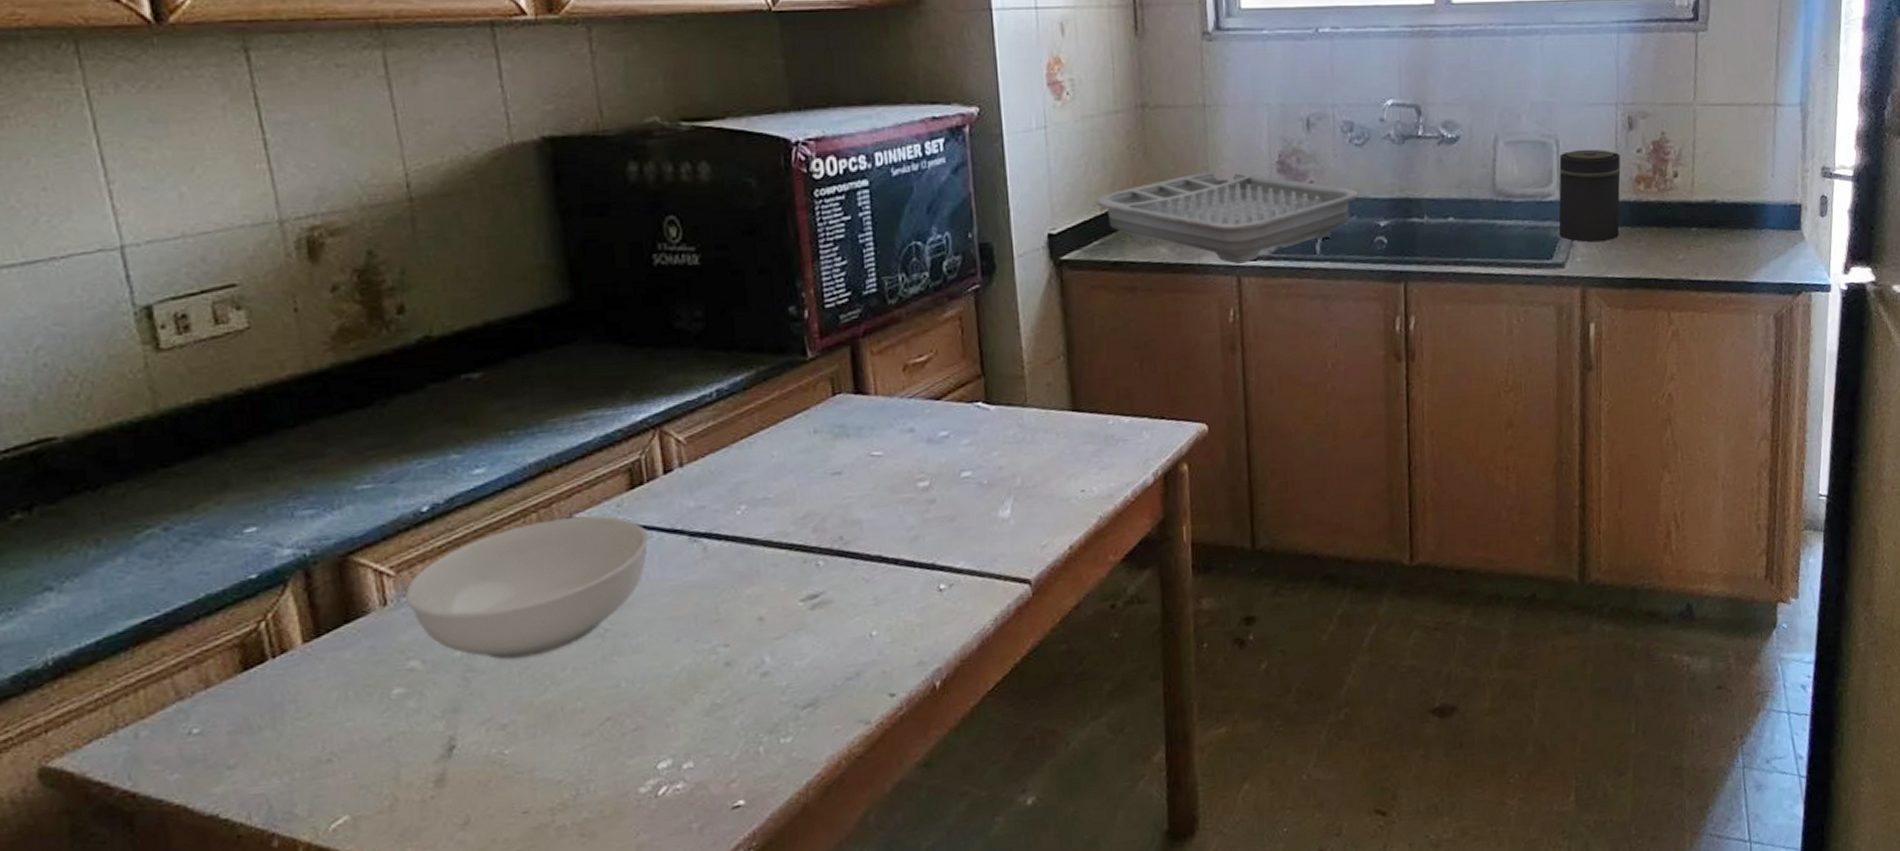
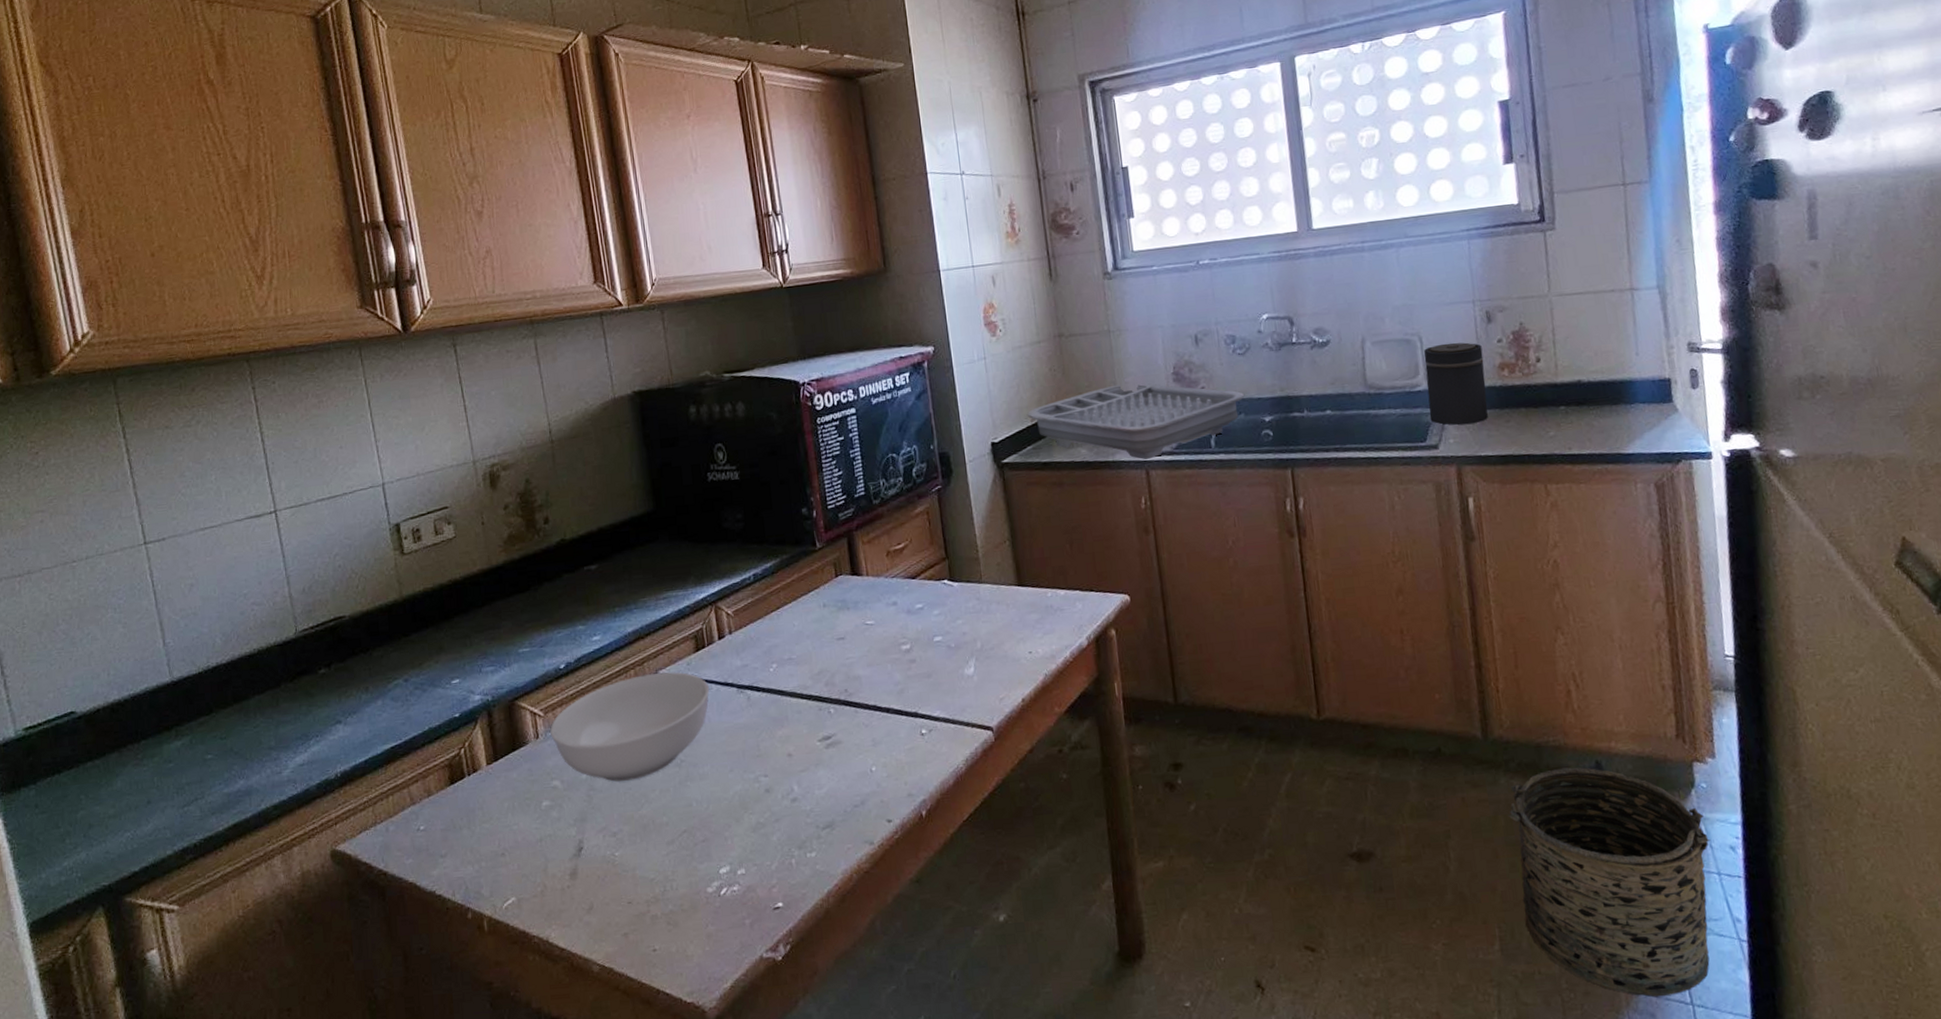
bucket: none [1596,610,1784,837] -> present [1508,767,1710,998]

